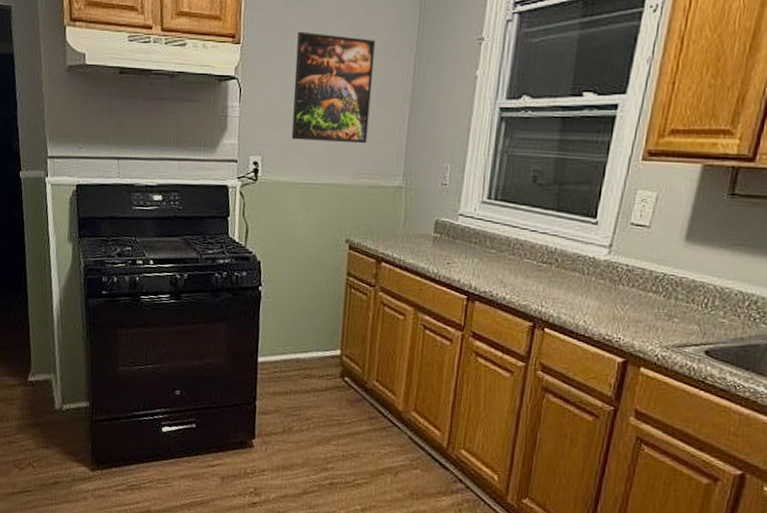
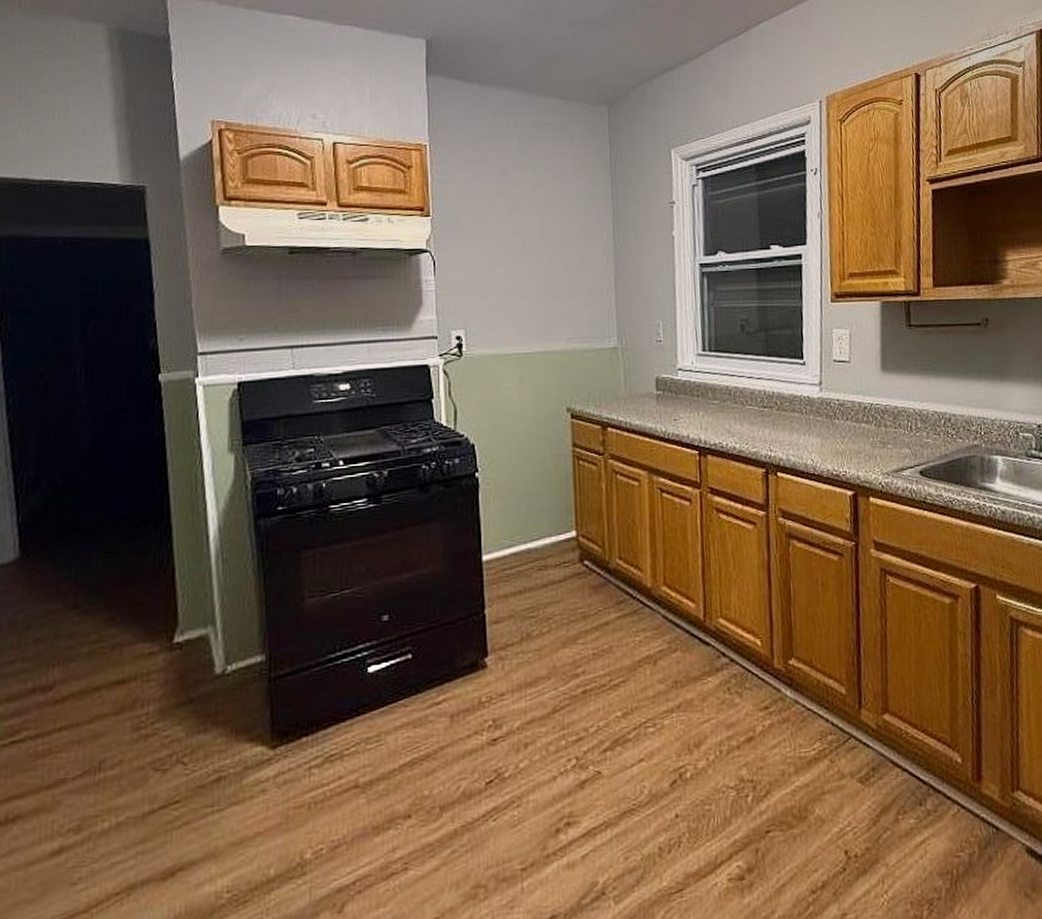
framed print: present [291,31,376,144] -> none [492,201,576,310]

